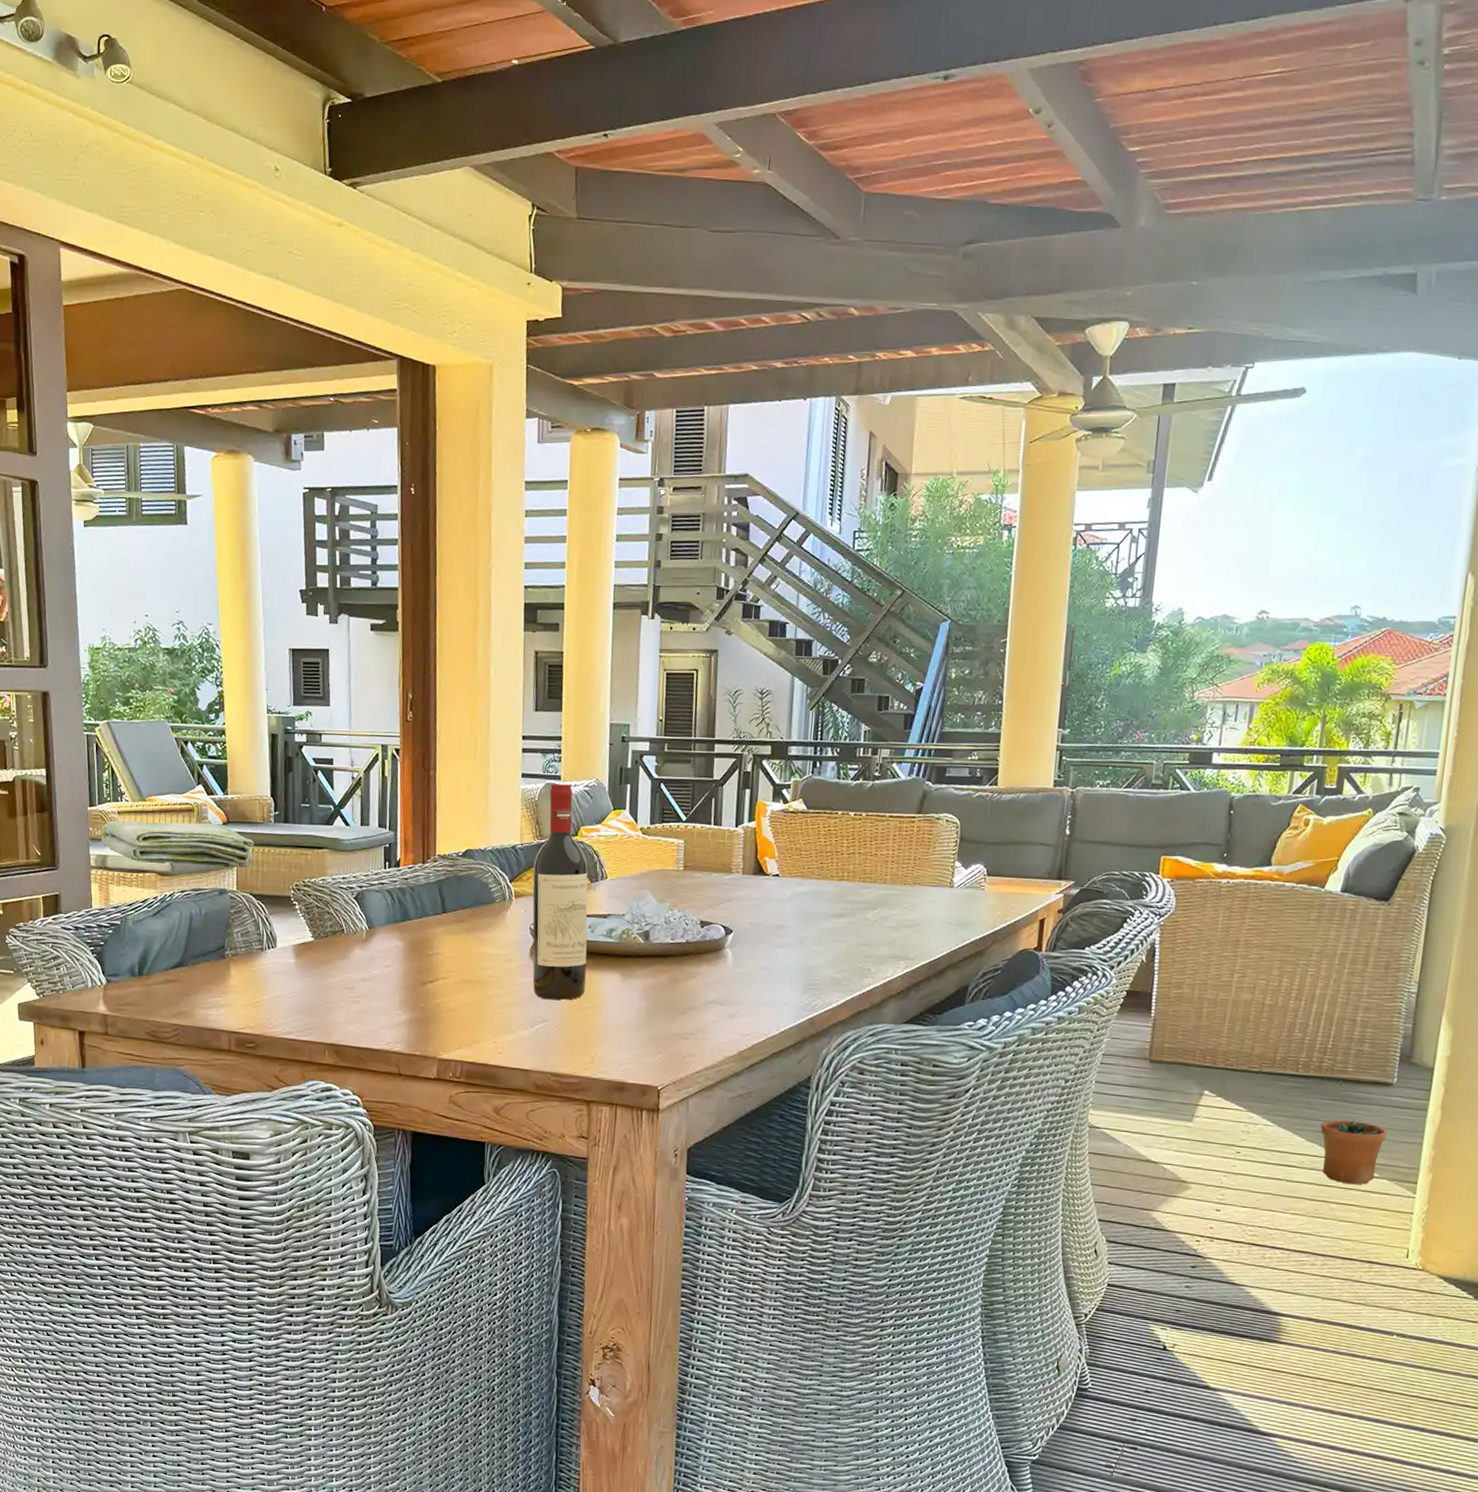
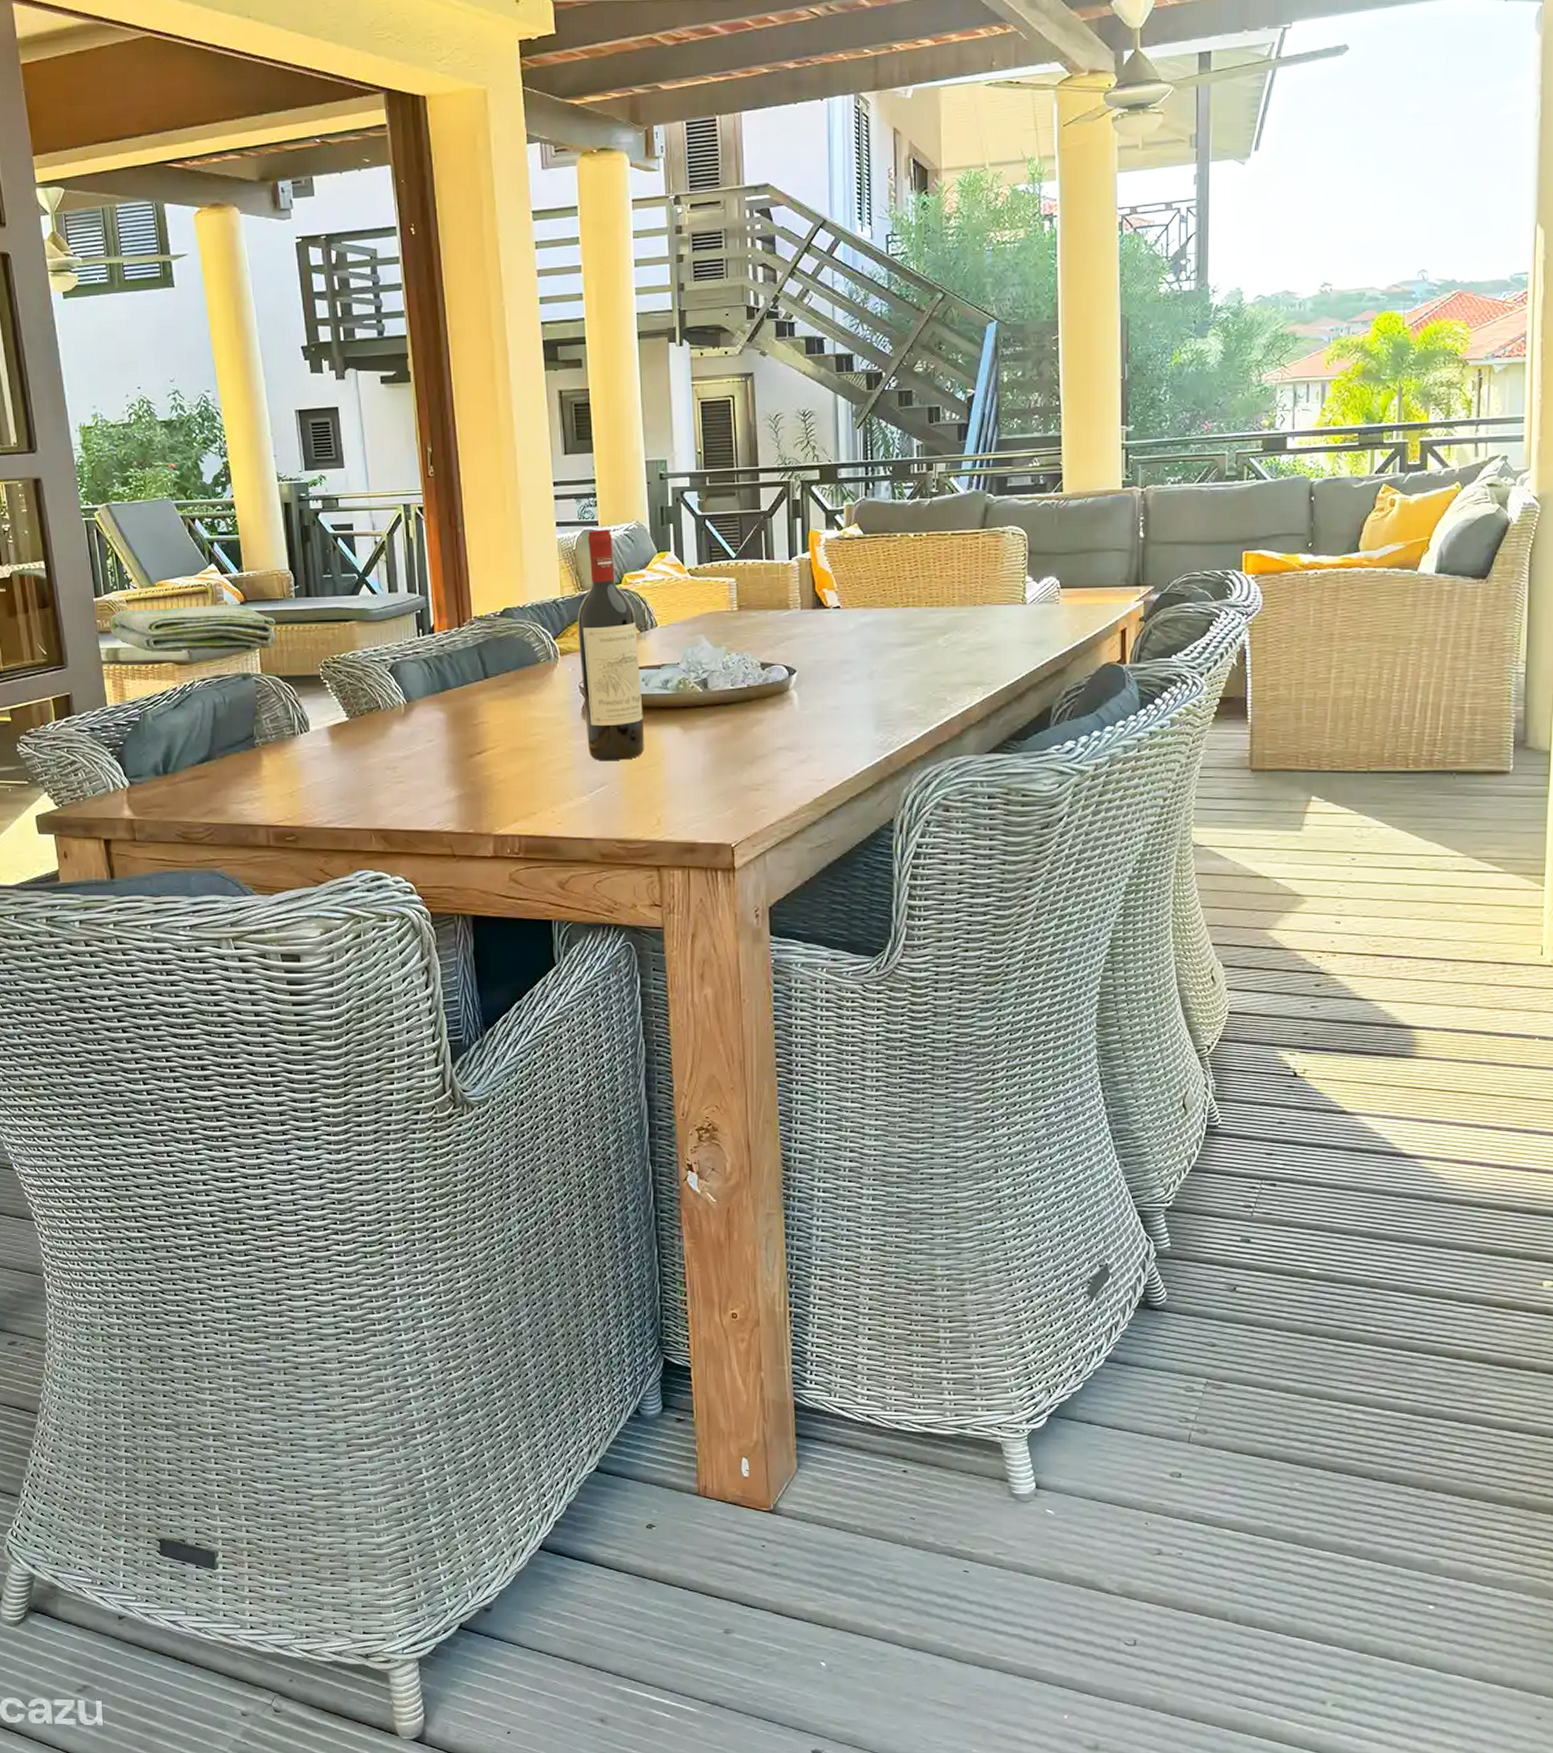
planter: present [1320,1120,1387,1184] -> none [1437,814,1508,881]

